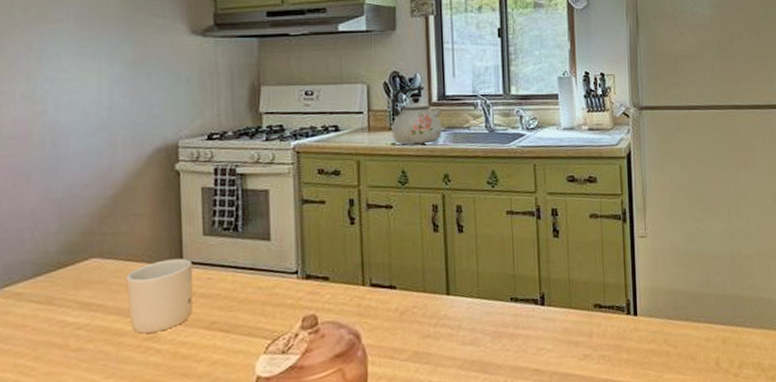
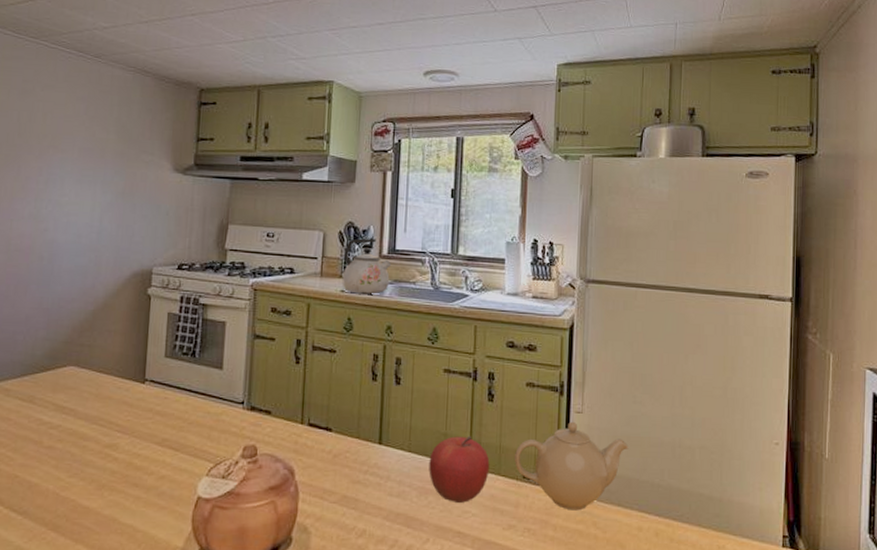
mug: present [126,258,194,334] -> none [94,375,153,441]
fruit: none [500,273,561,342] -> present [429,435,490,503]
teapot: none [583,246,692,332] -> present [514,421,629,511]

